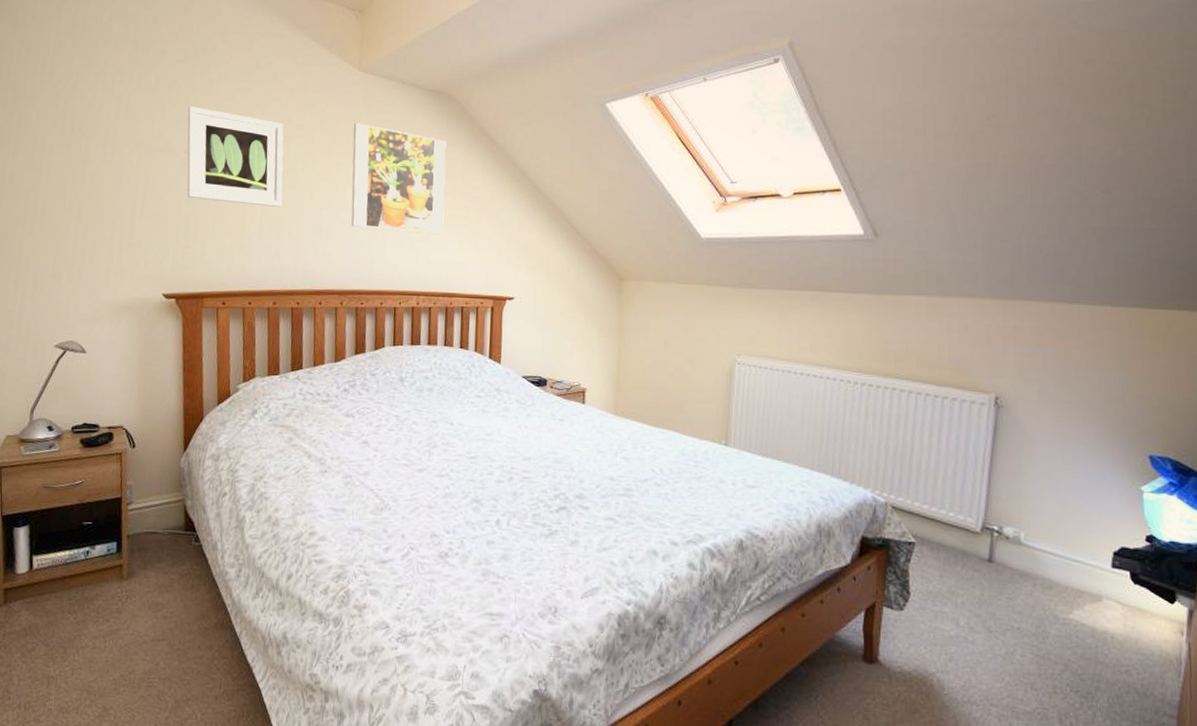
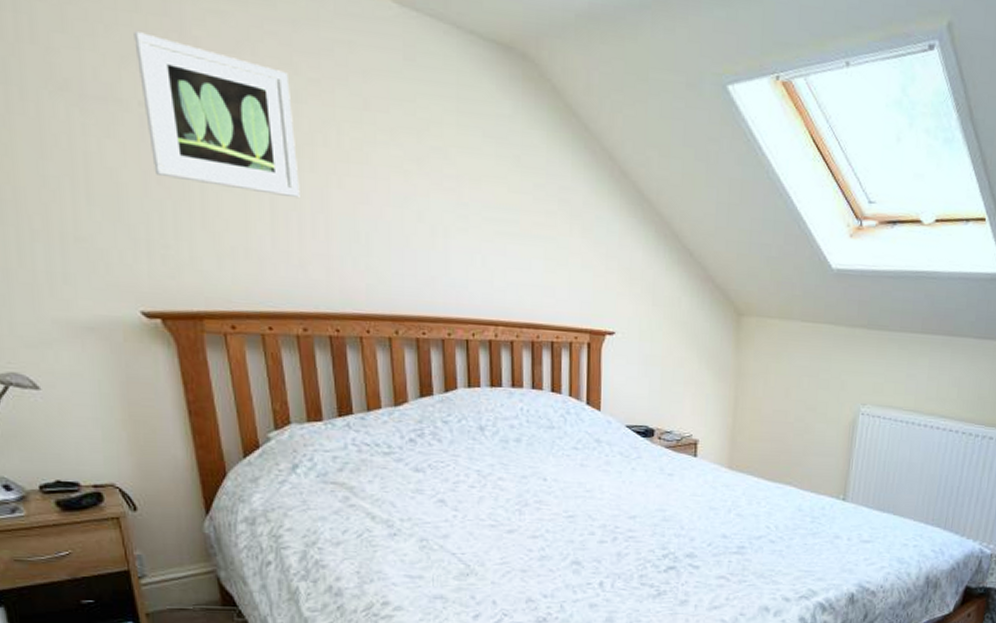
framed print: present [351,123,446,235] -> none [393,82,525,249]

